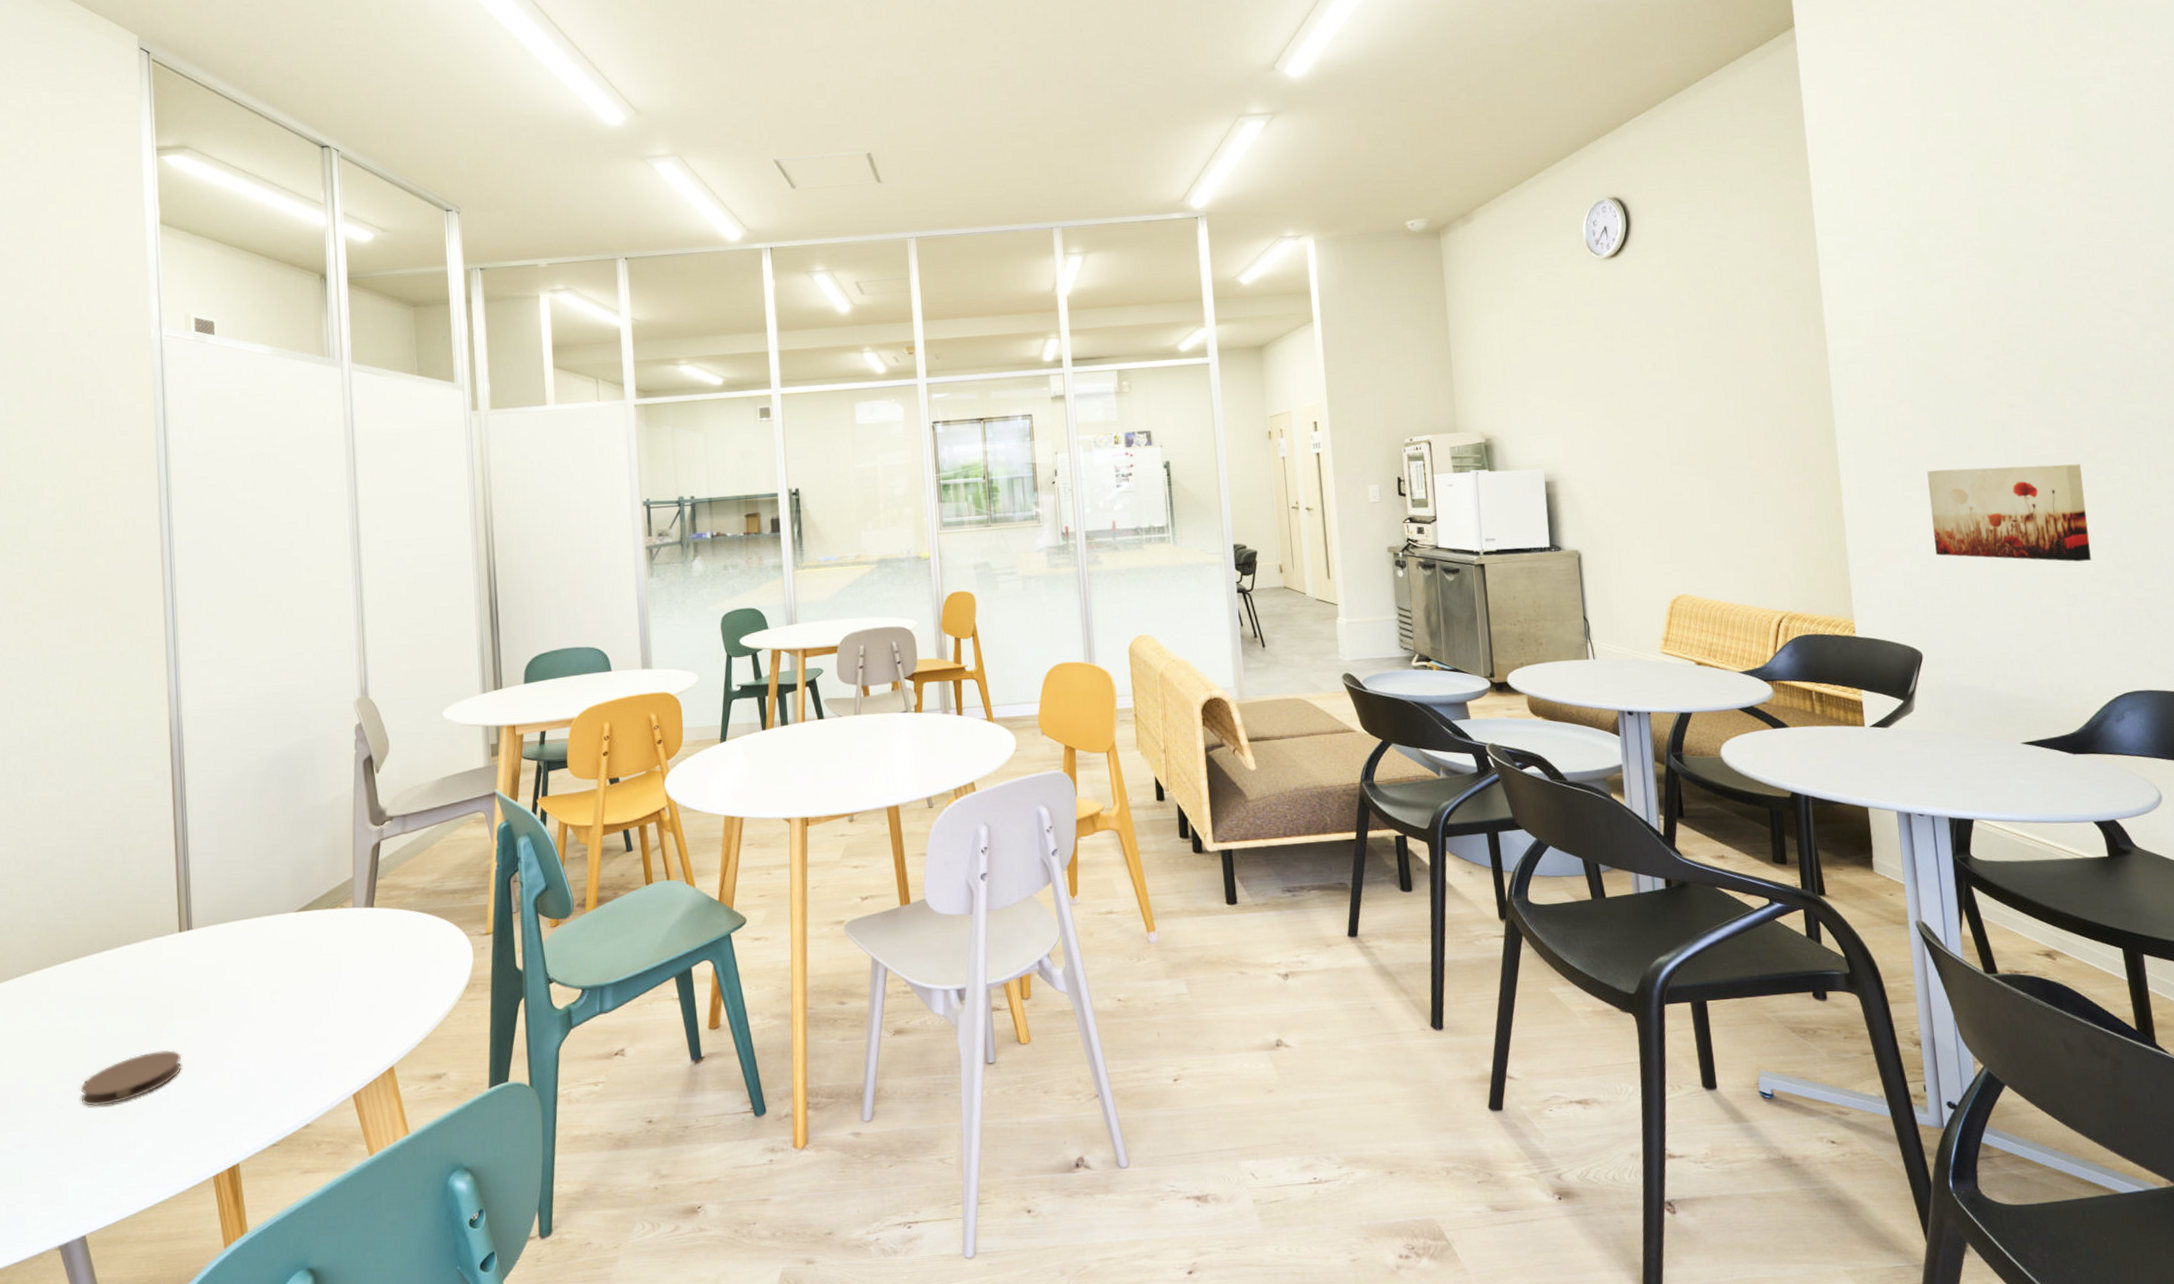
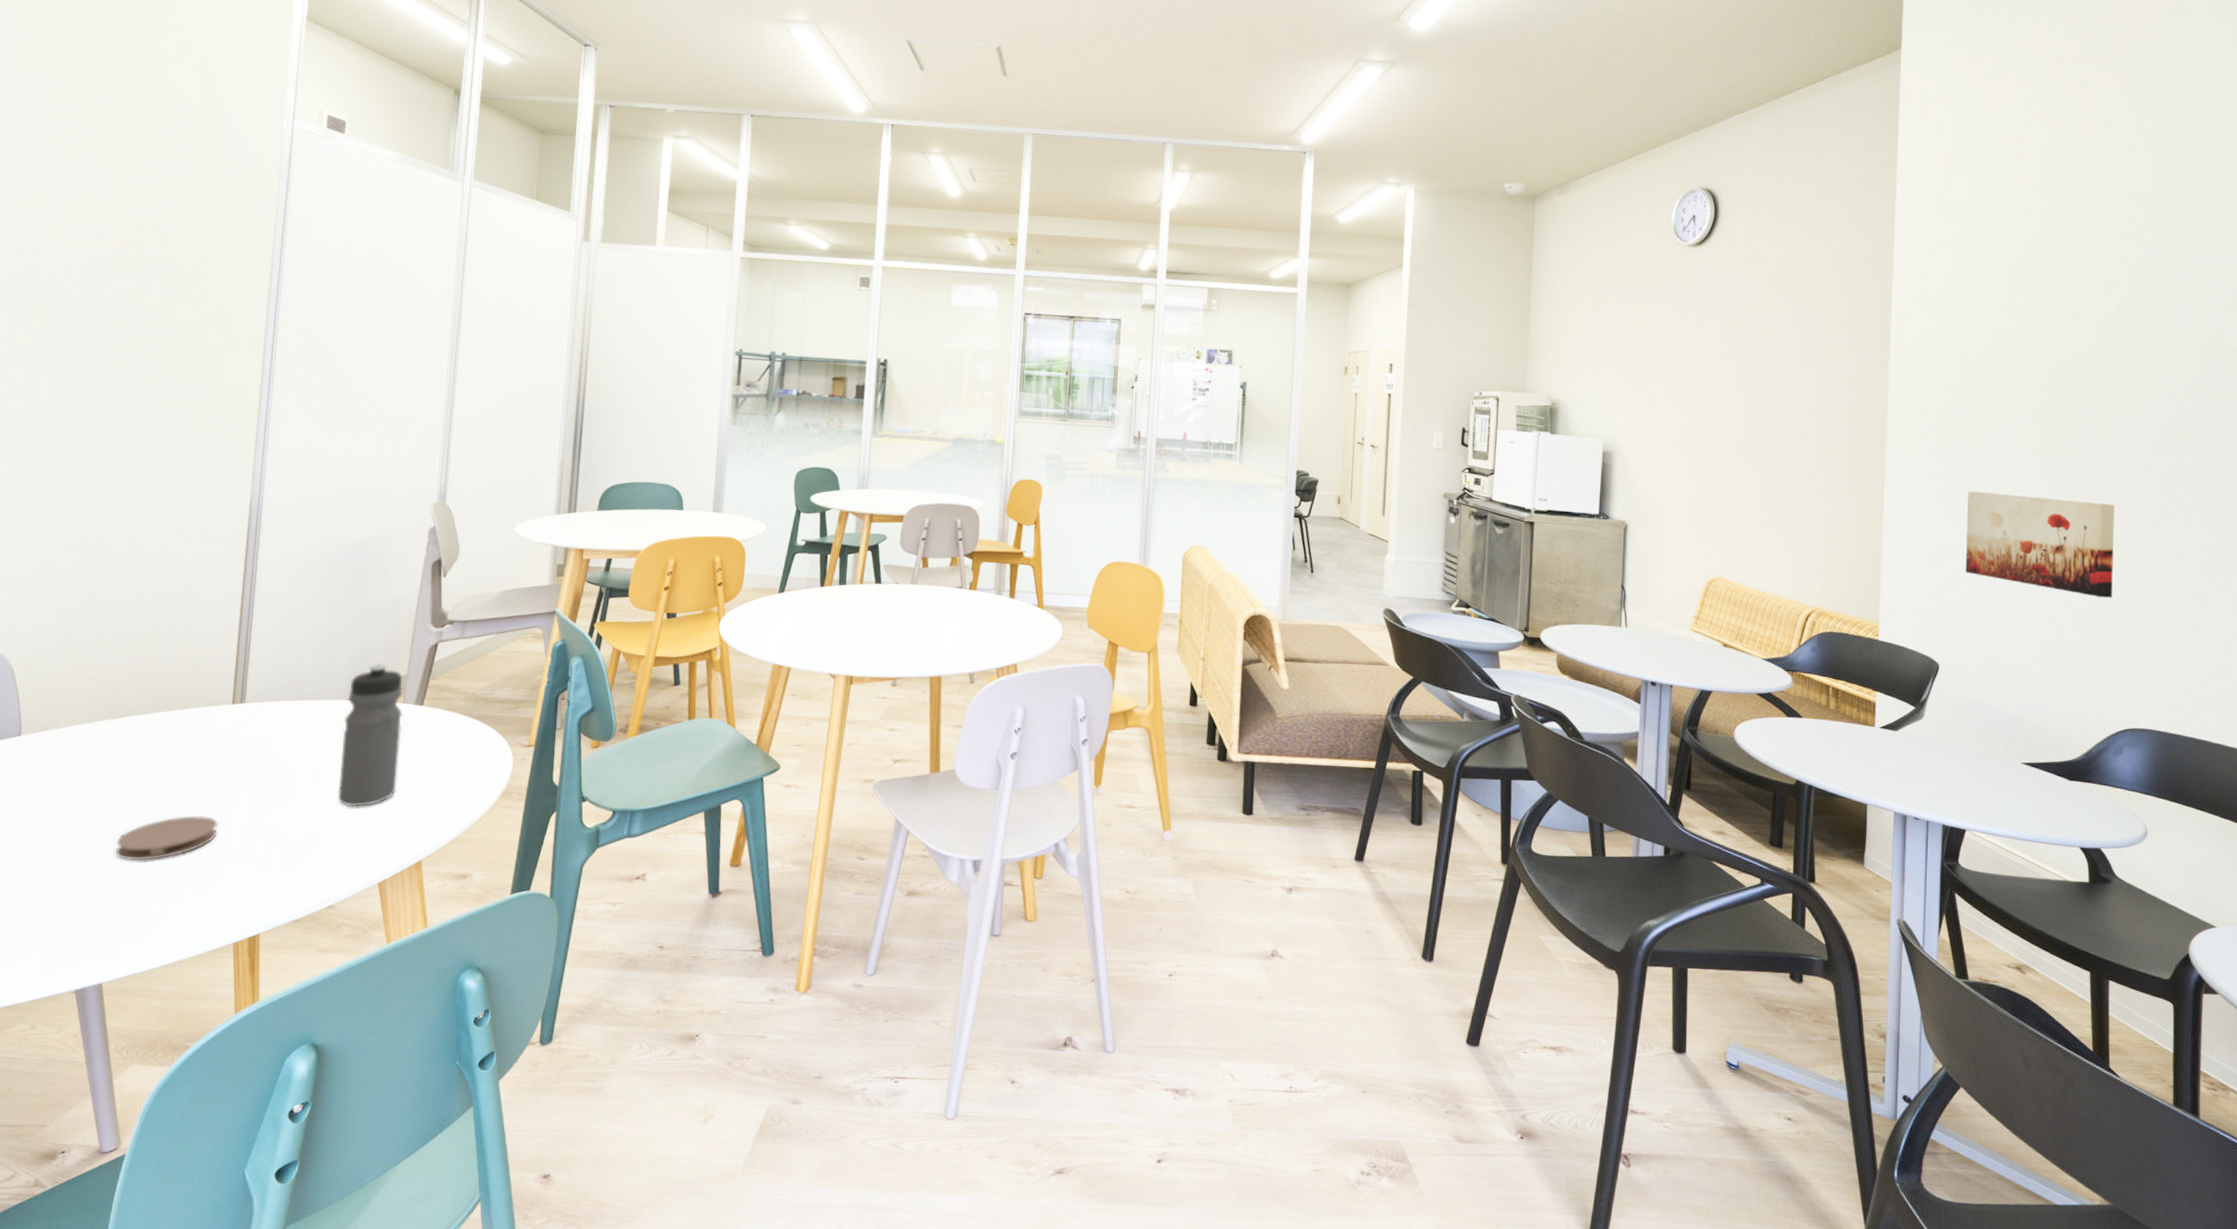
water bottle: none [295,869,358,1021] -> present [337,663,403,808]

